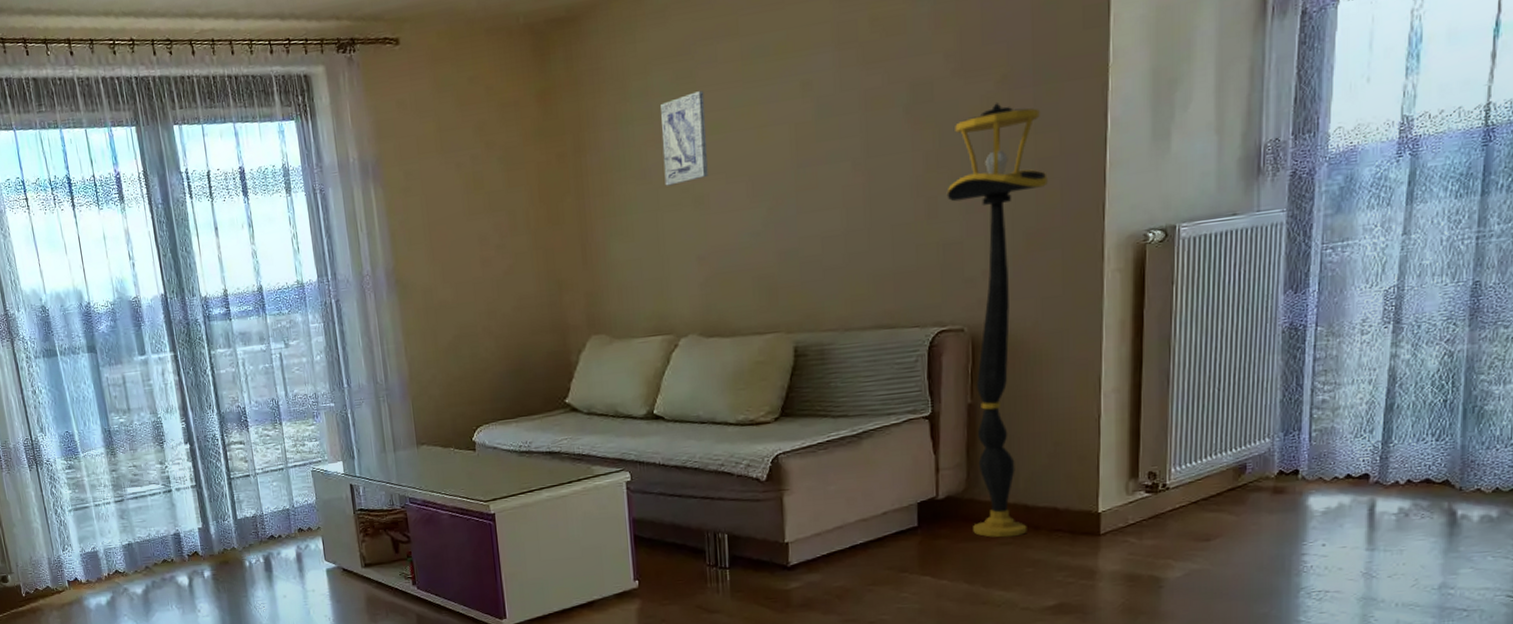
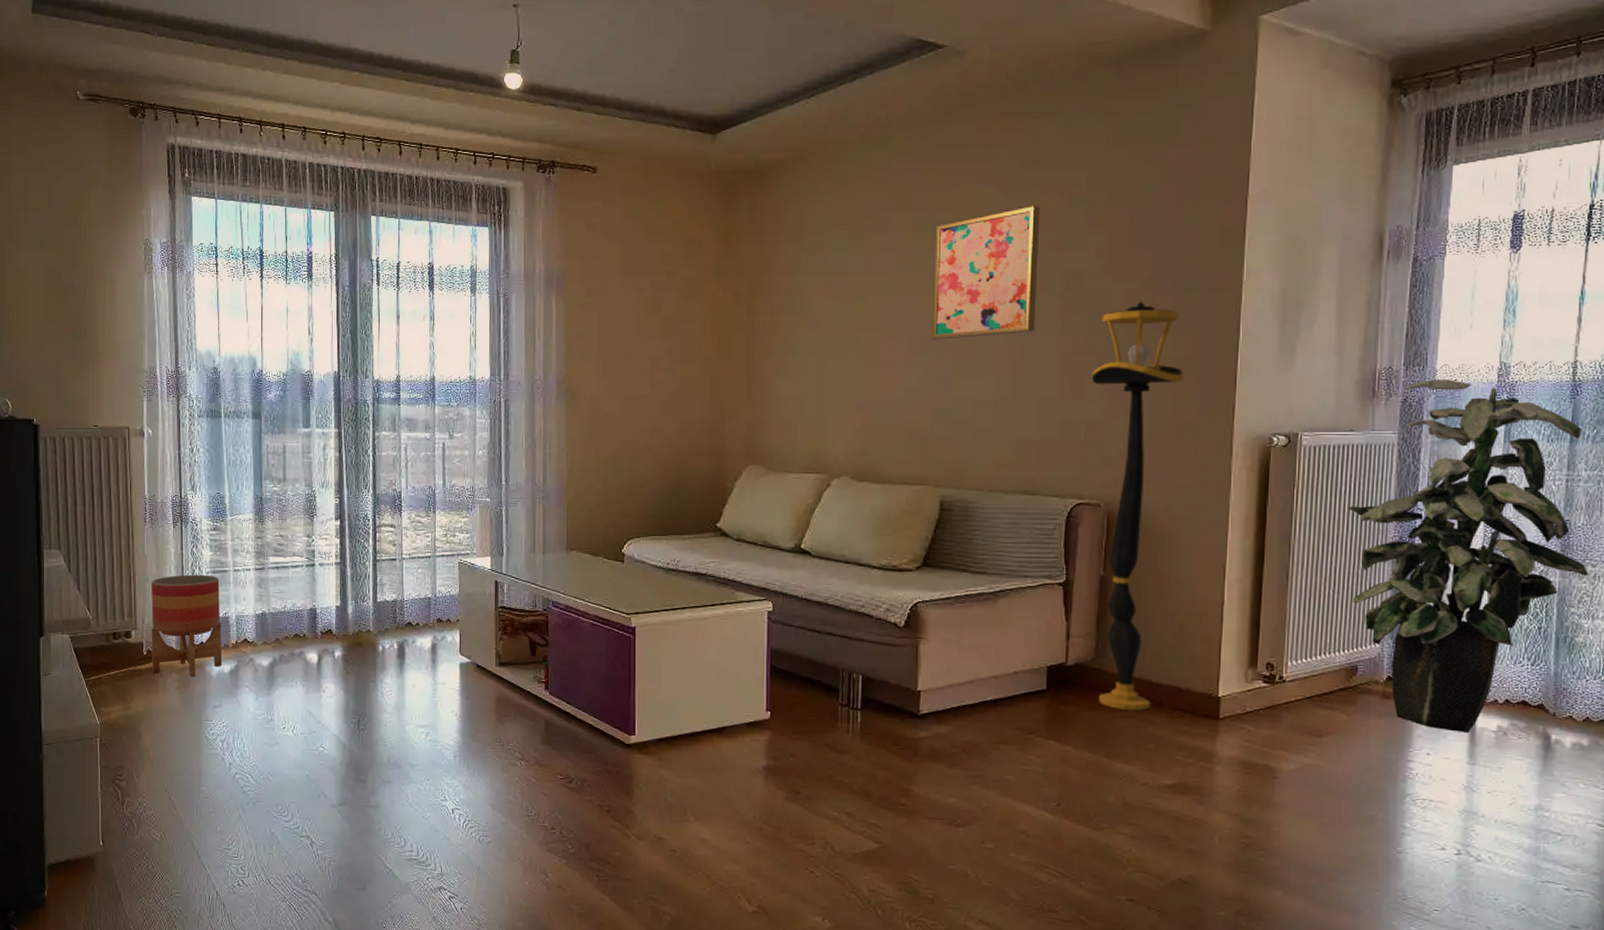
planter: none [18,513,99,613] -> present [151,574,223,677]
wall art: present [661,91,708,186] -> none [832,253,875,335]
wall art: none [767,12,883,177] -> present [932,206,1040,340]
indoor plant: none [1233,143,1501,520] -> present [1348,379,1589,734]

